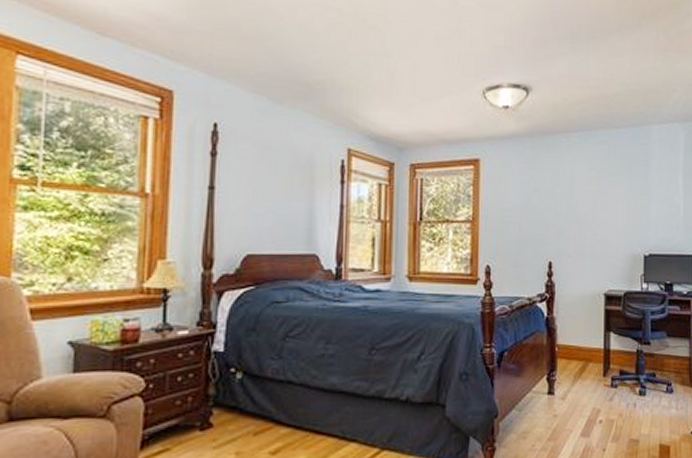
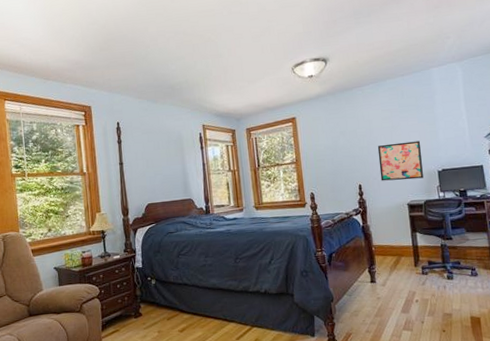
wall art: none [576,213,629,263] -> present [377,141,423,181]

